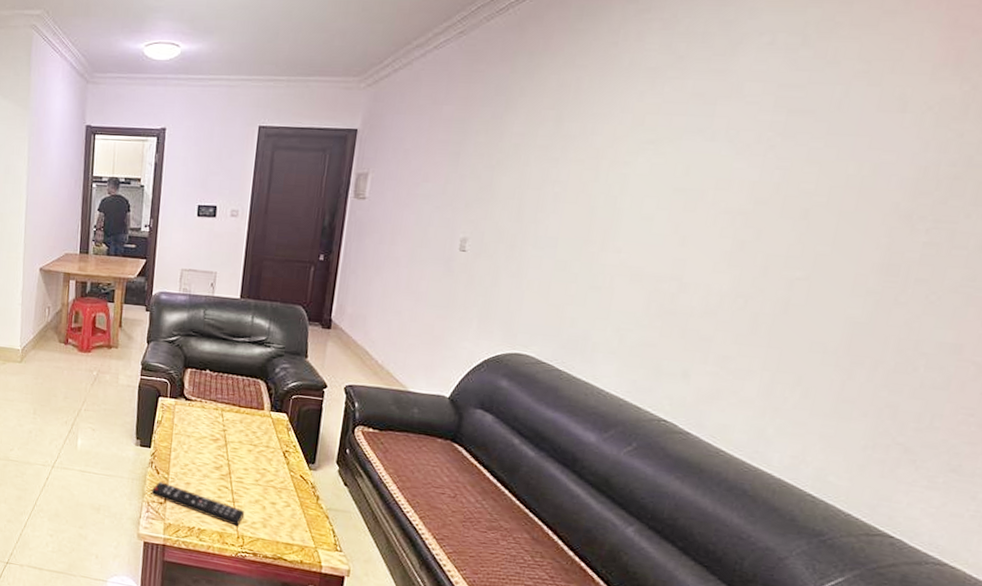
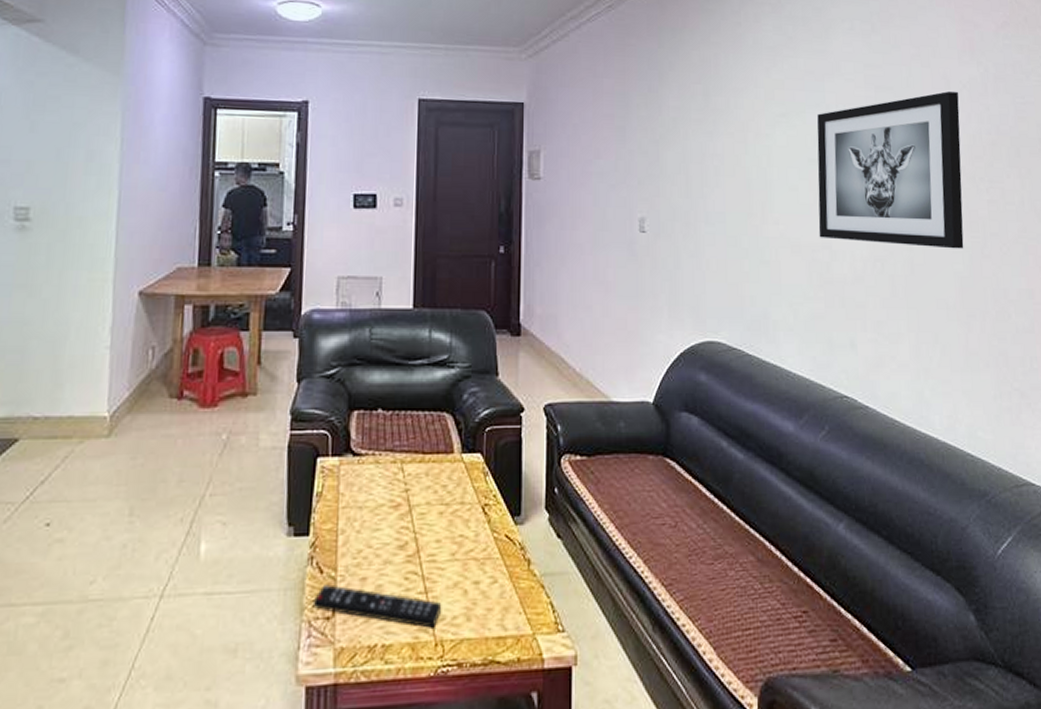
wall art: none [668,114,919,294] -> present [817,91,964,249]

